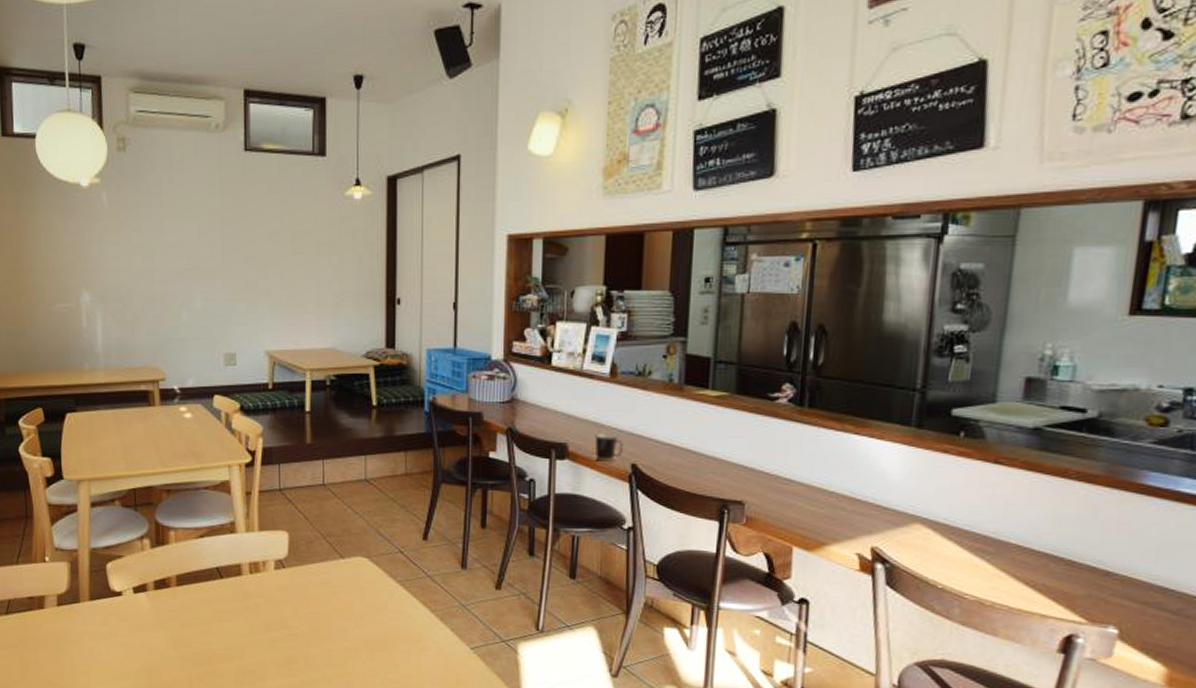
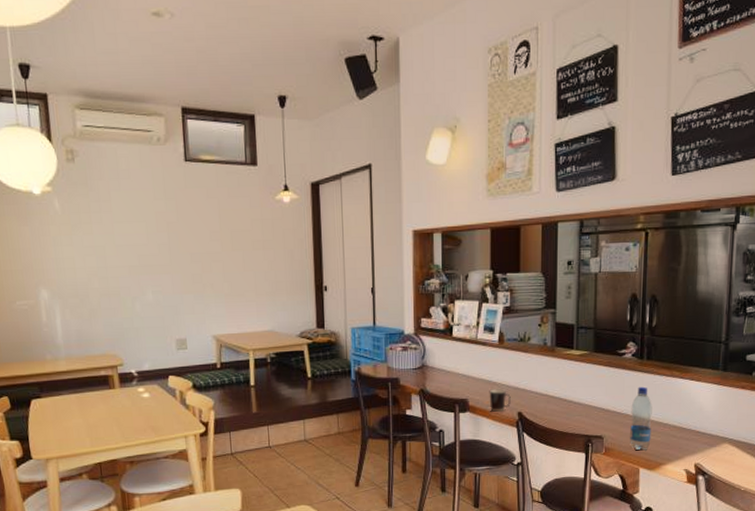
bottle: none [780,441,814,525] -> present [630,386,653,451]

